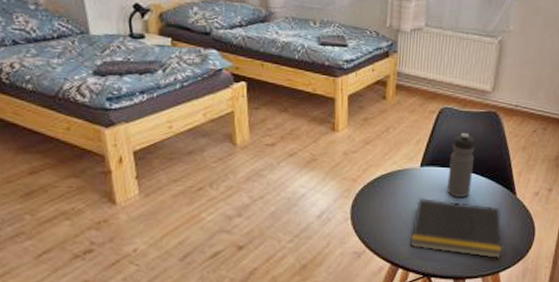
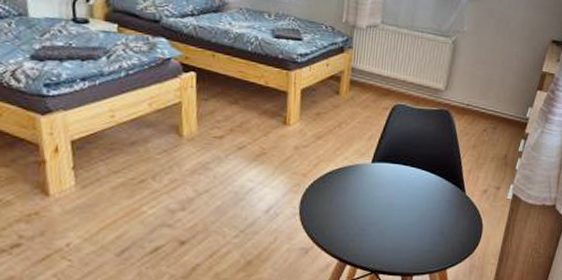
notepad: present [410,197,503,258] -> none [359,193,451,255]
water bottle: present [447,133,475,197] -> none [398,130,427,194]

